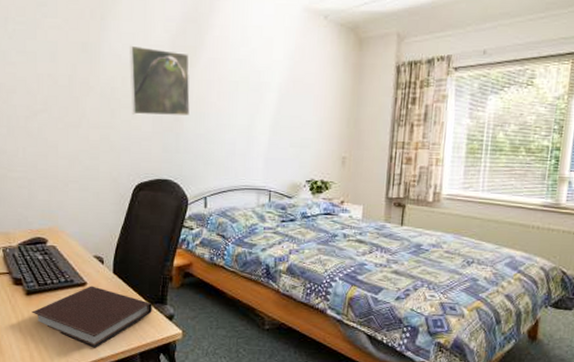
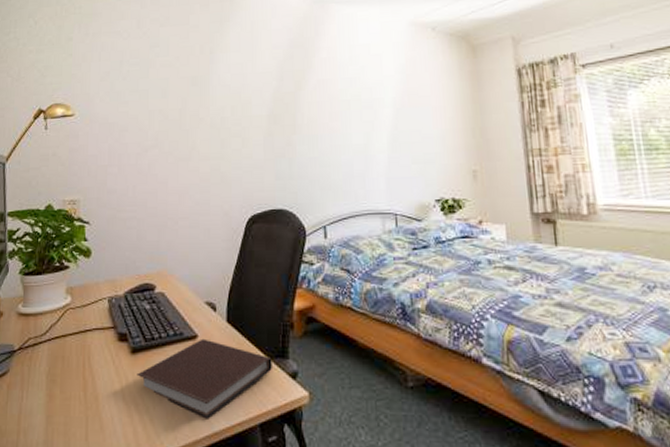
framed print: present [129,45,190,117] -> none [238,74,302,143]

